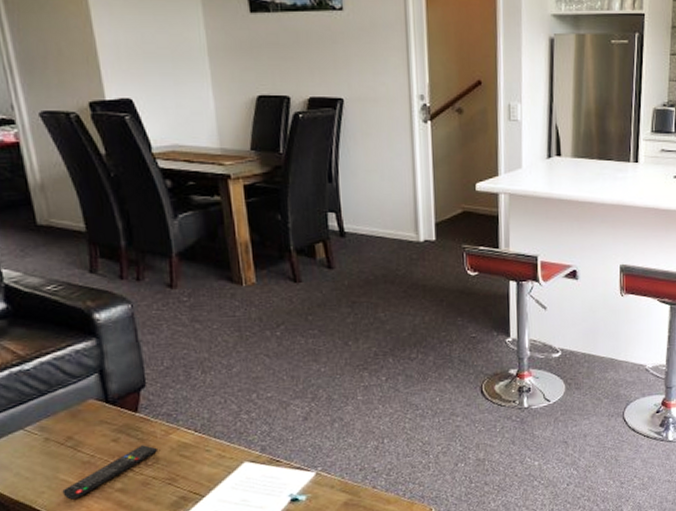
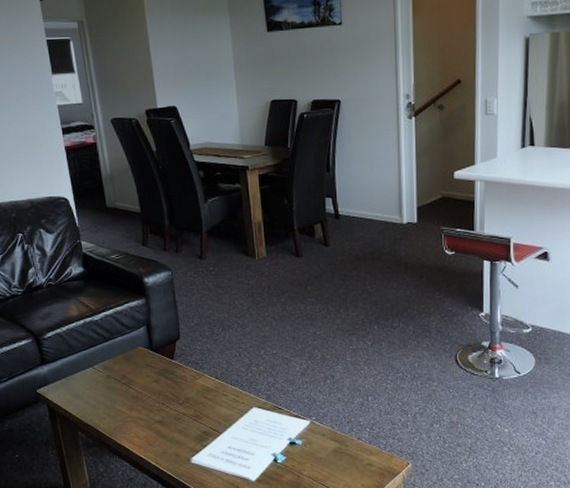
remote control: present [62,445,157,500] -> none [118,387,187,426]

